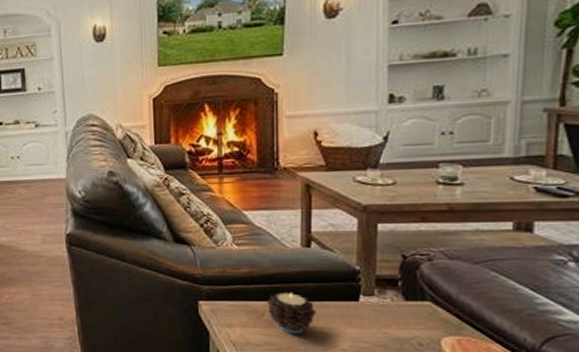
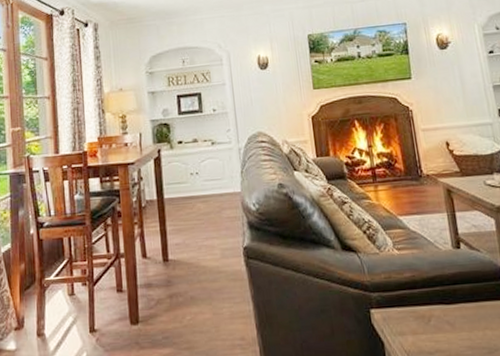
candle: present [266,292,316,333] -> none [430,294,476,338]

